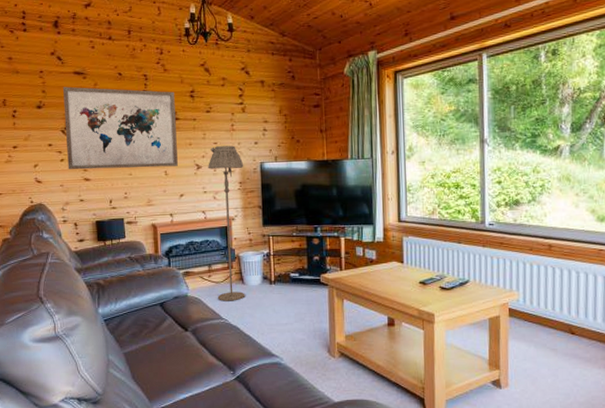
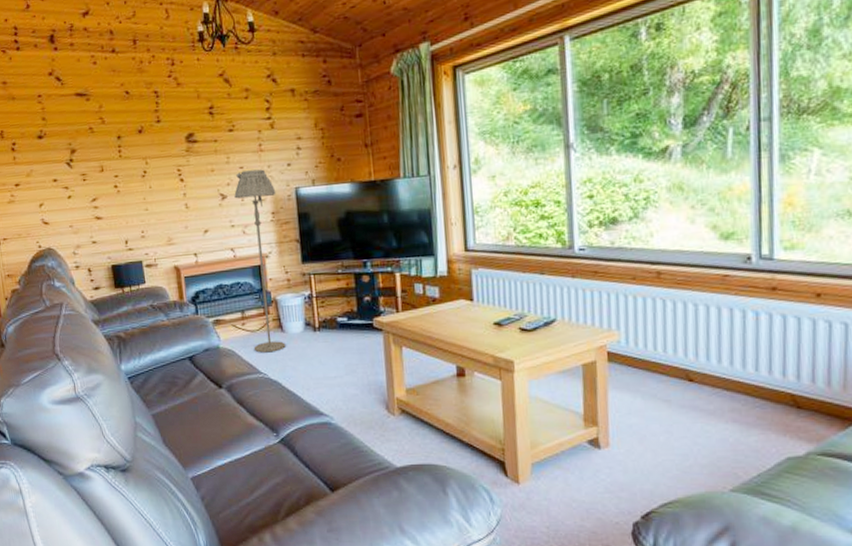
wall art: present [63,86,178,170] -> none [65,109,200,208]

